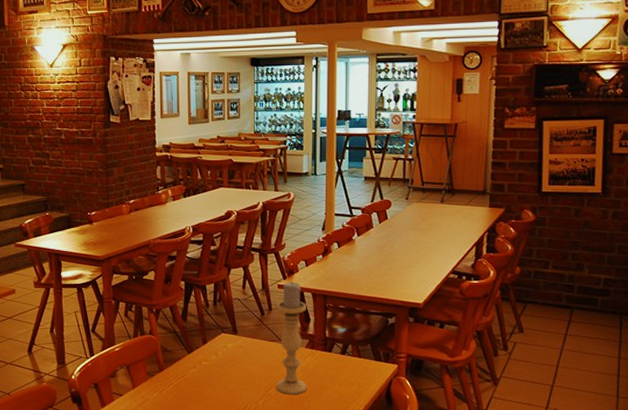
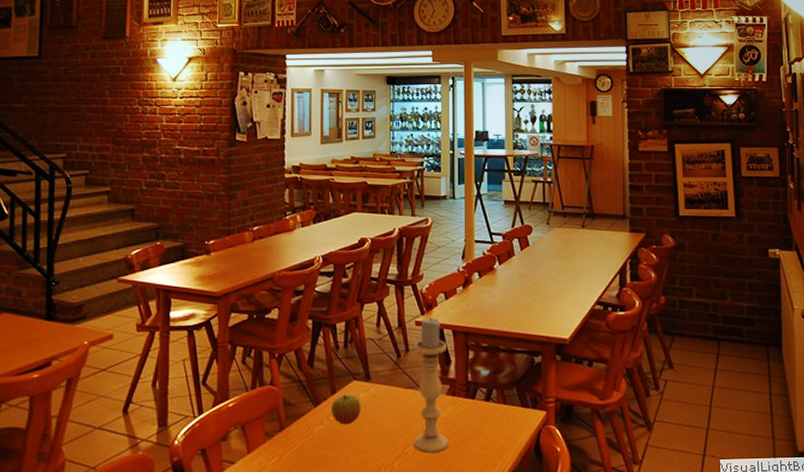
apple: none [203,344,229,369] -> present [331,394,361,425]

